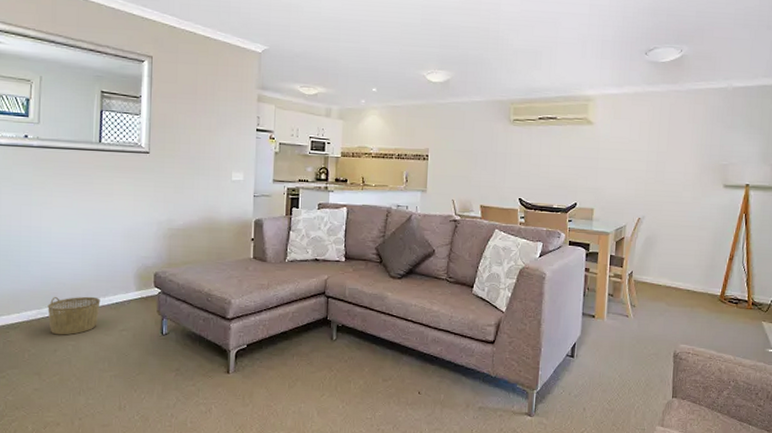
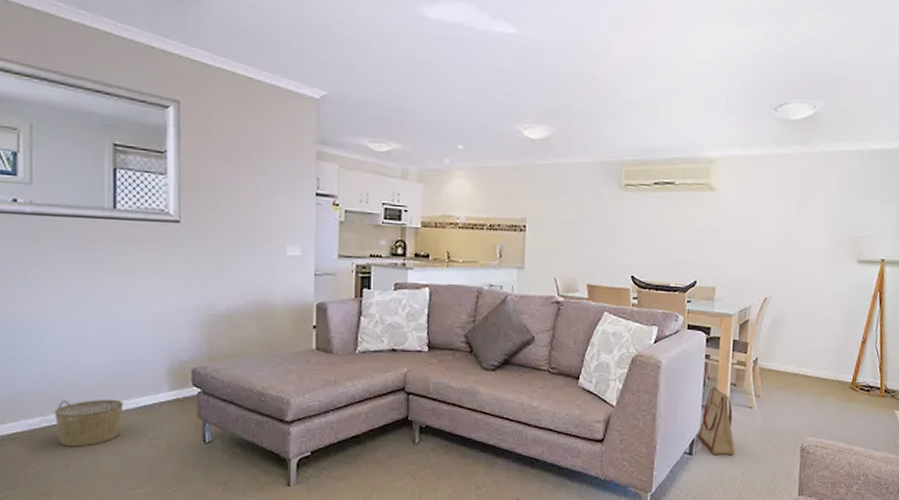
shopping bag: none [578,296,613,358] -> present [697,386,735,455]

